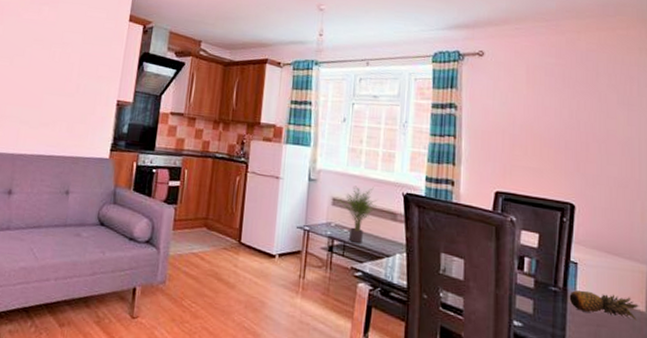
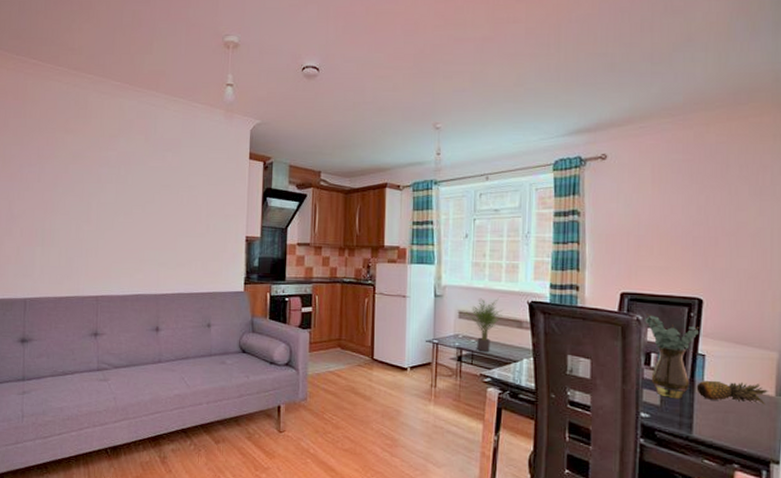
vase: none [518,215,572,309] -> present [645,313,700,399]

